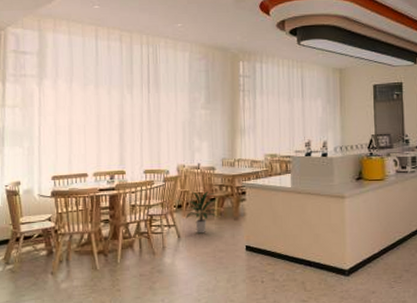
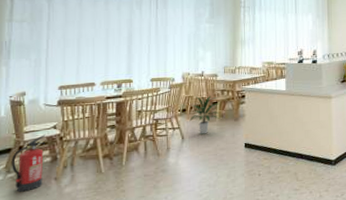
fire extinguisher: none [9,226,41,285] -> present [11,134,45,192]

